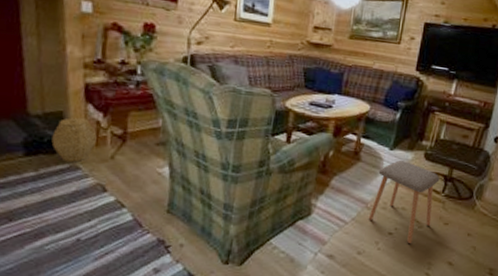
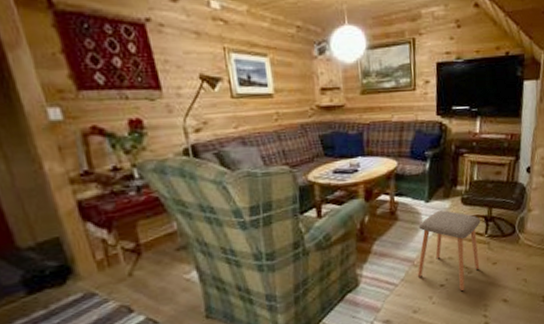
woven basket: present [51,117,97,163] -> none [54,238,108,291]

